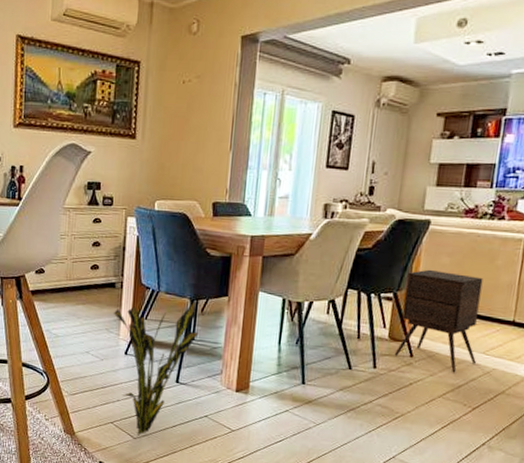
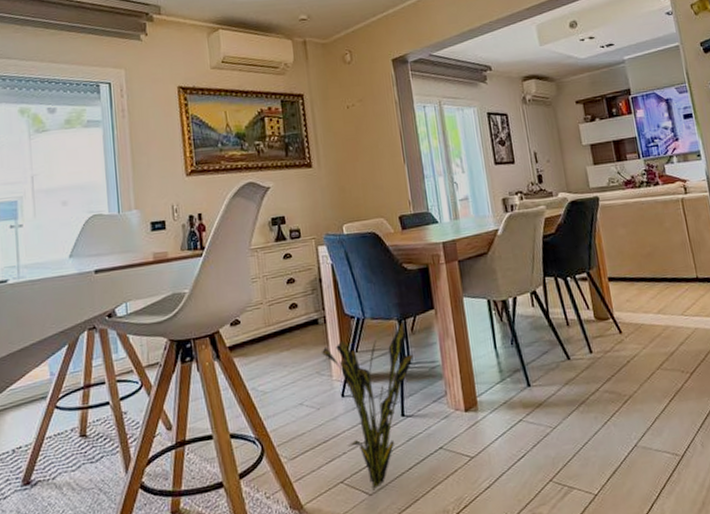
side table: present [394,269,483,373] -> none [593,241,679,341]

